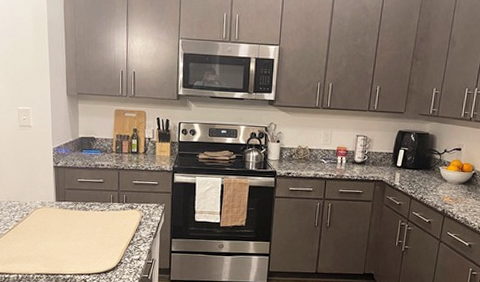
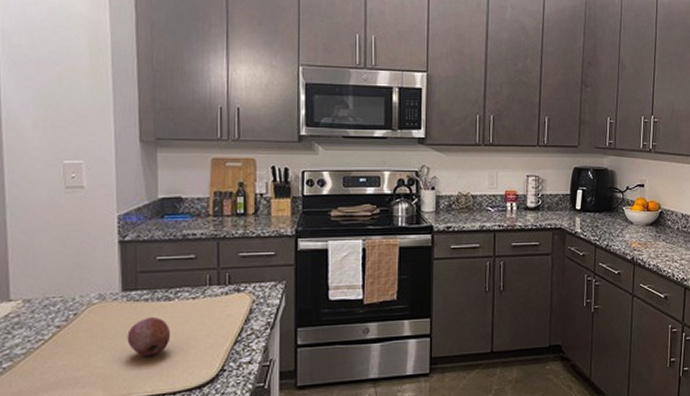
fruit: none [59,221,87,248] -> present [127,317,171,357]

